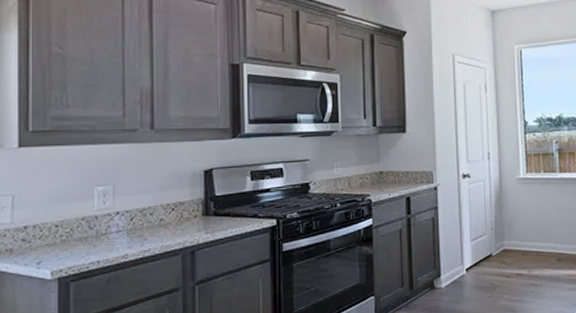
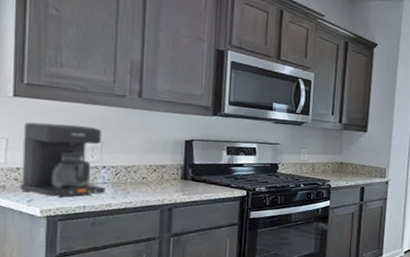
coffee maker: none [28,169,120,255] -> present [20,122,106,197]

